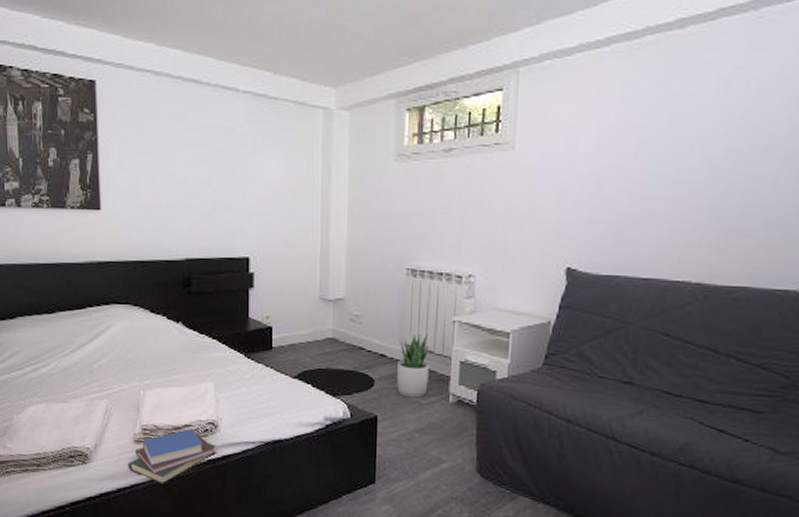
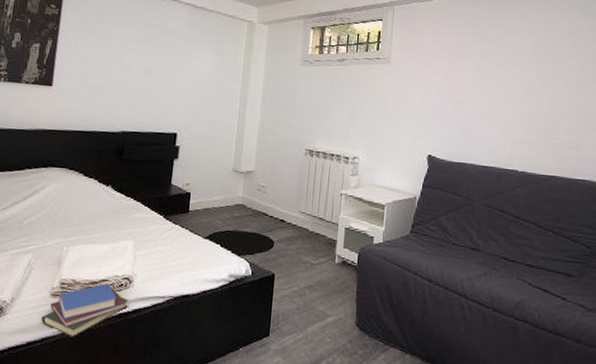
planter: present [397,333,431,398] -> none [292,203,323,259]

